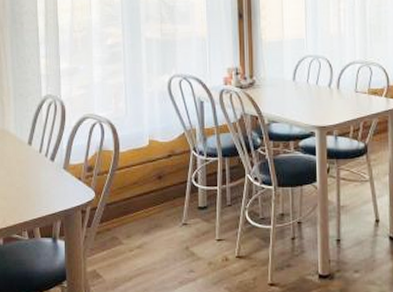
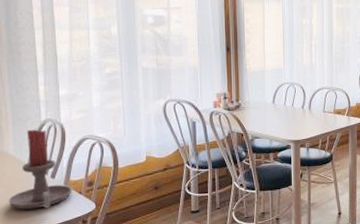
candle holder: none [8,106,72,194] -> present [8,129,72,210]

